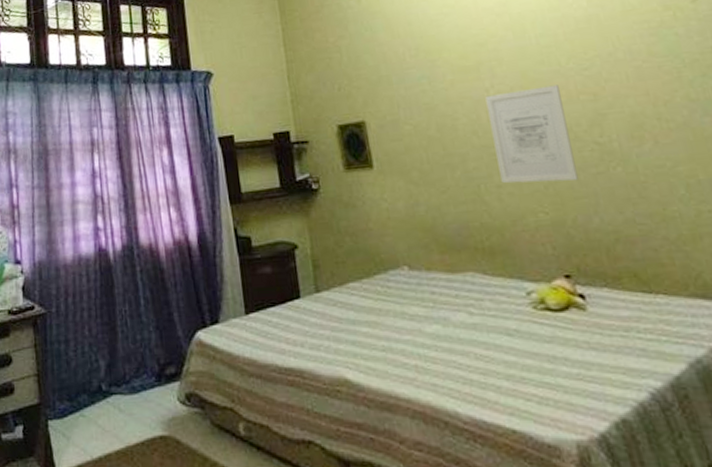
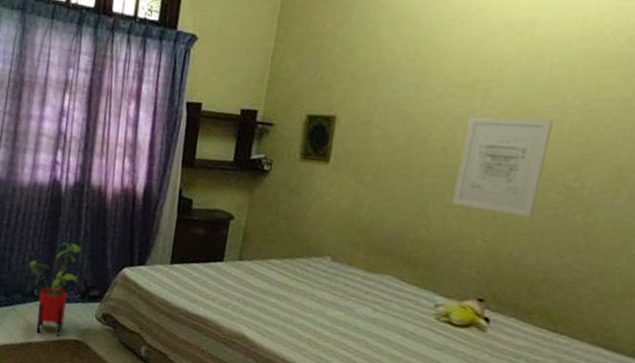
house plant: none [86,316,150,440] -> present [25,243,83,337]

